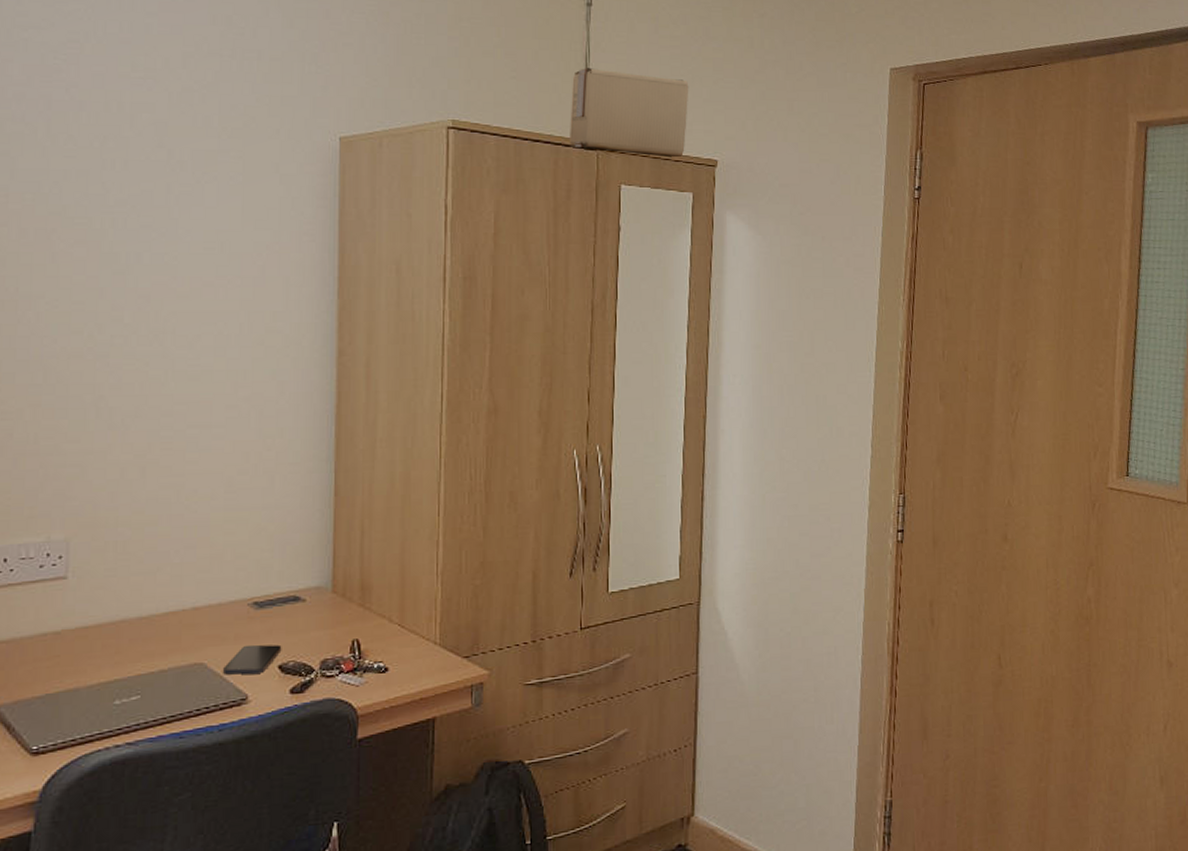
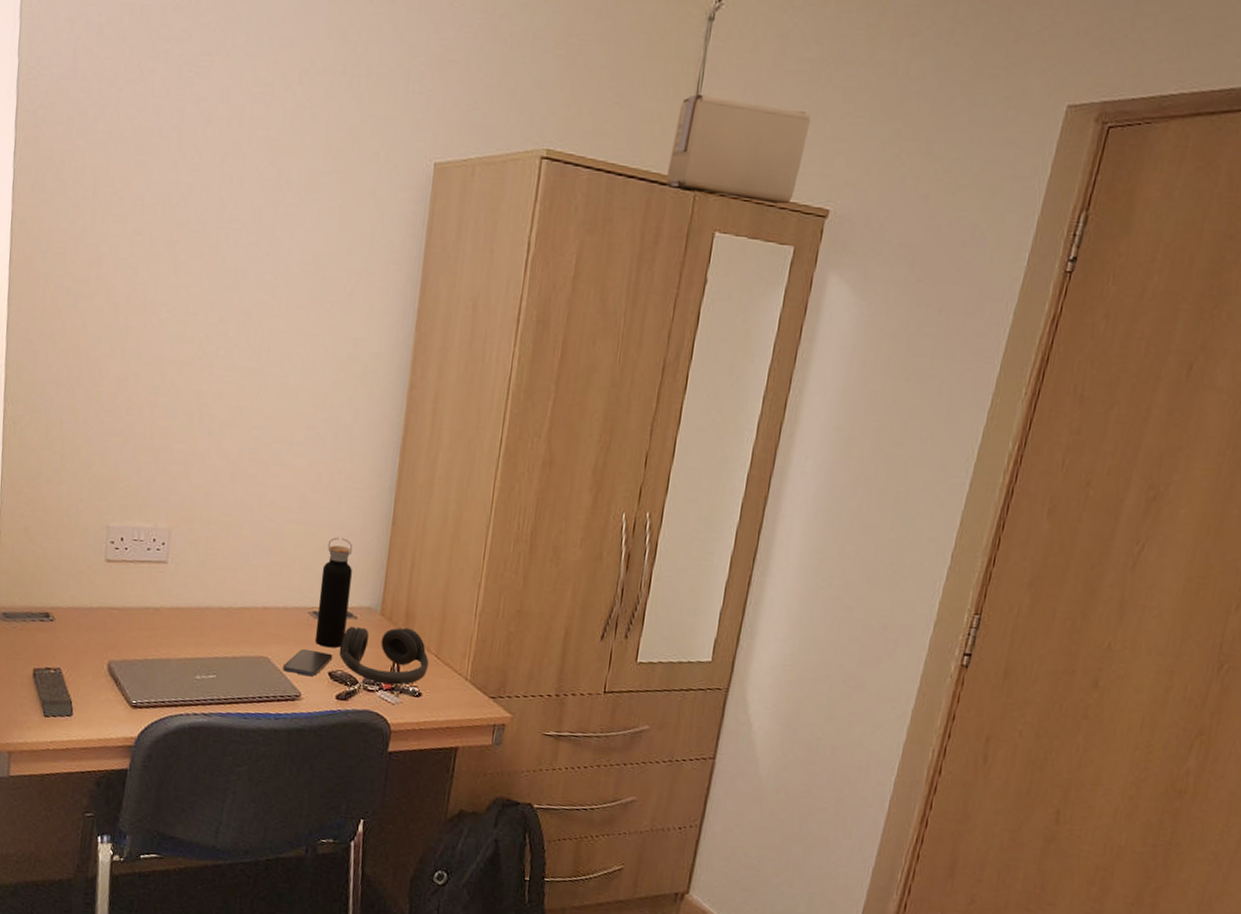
water bottle: none [258,518,294,639] -> present [314,537,353,648]
headphones: none [288,601,392,666] -> present [339,625,429,685]

